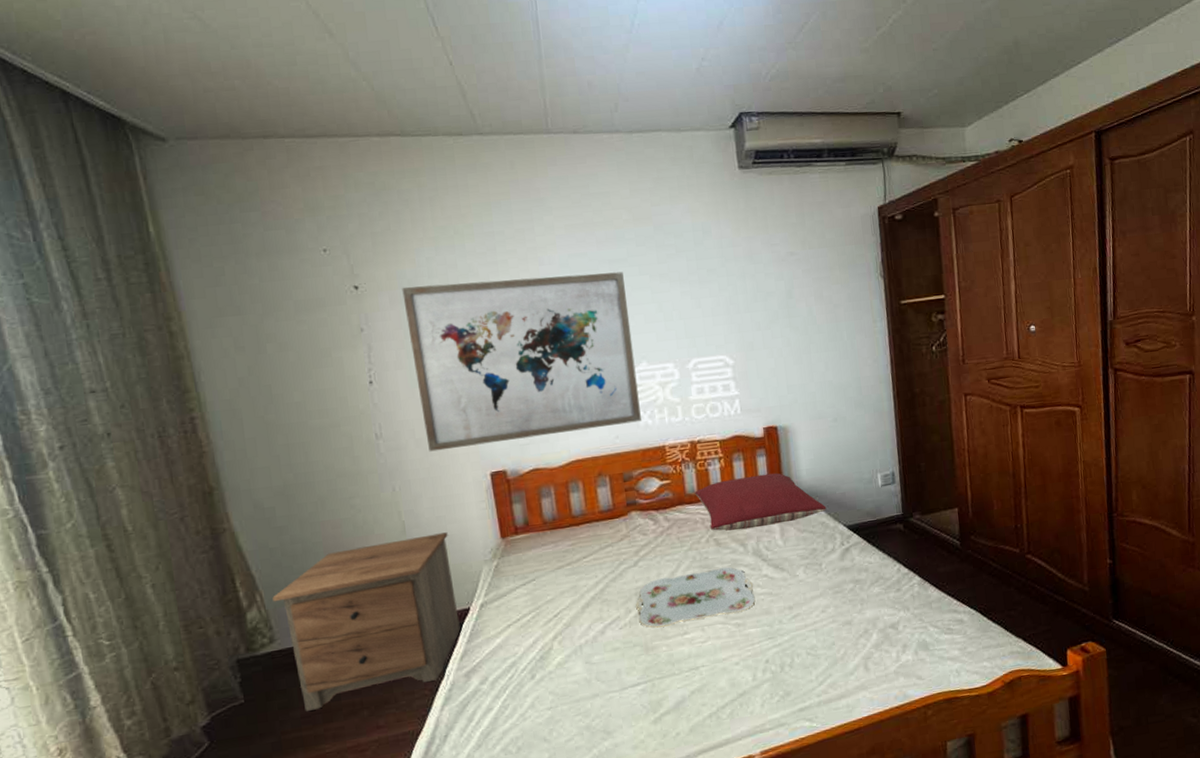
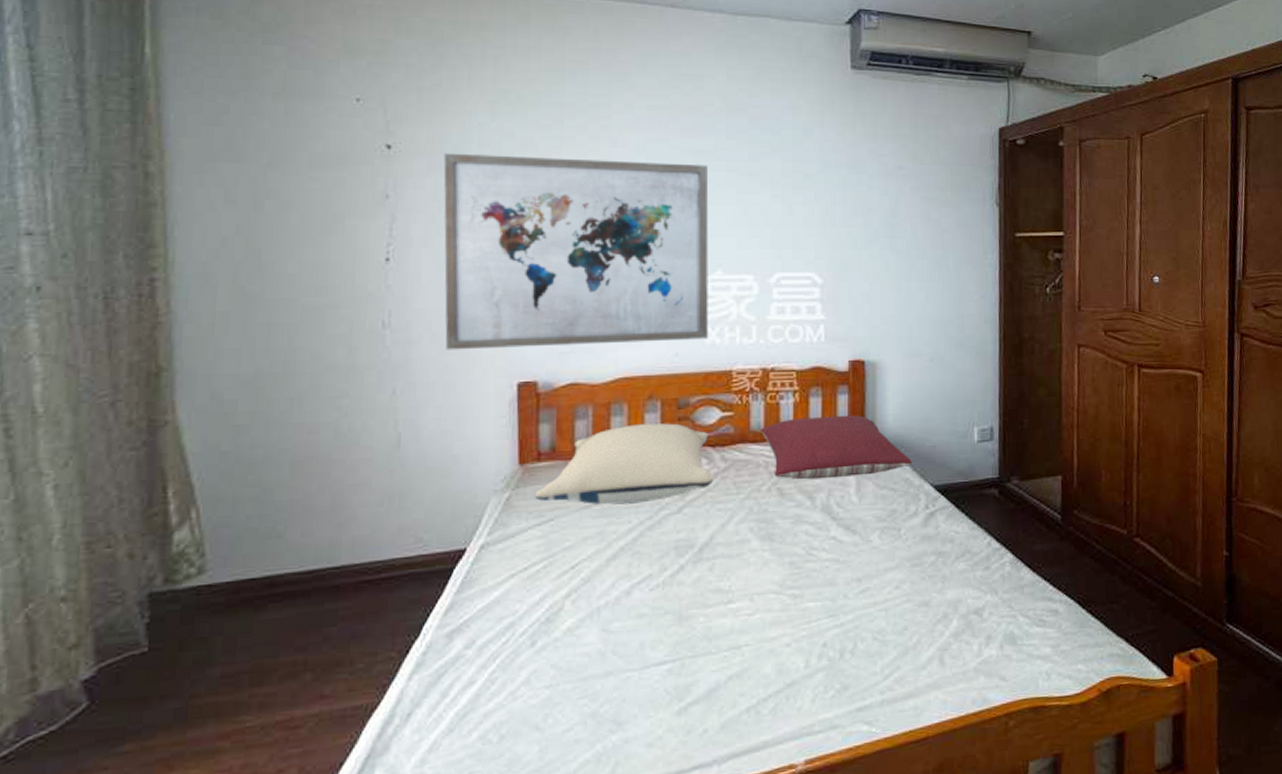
nightstand: present [272,532,461,711] -> none [212,451,453,669]
pillow: none [518,494,660,566] -> present [535,423,713,505]
serving tray: present [636,567,756,628] -> none [673,523,818,592]

